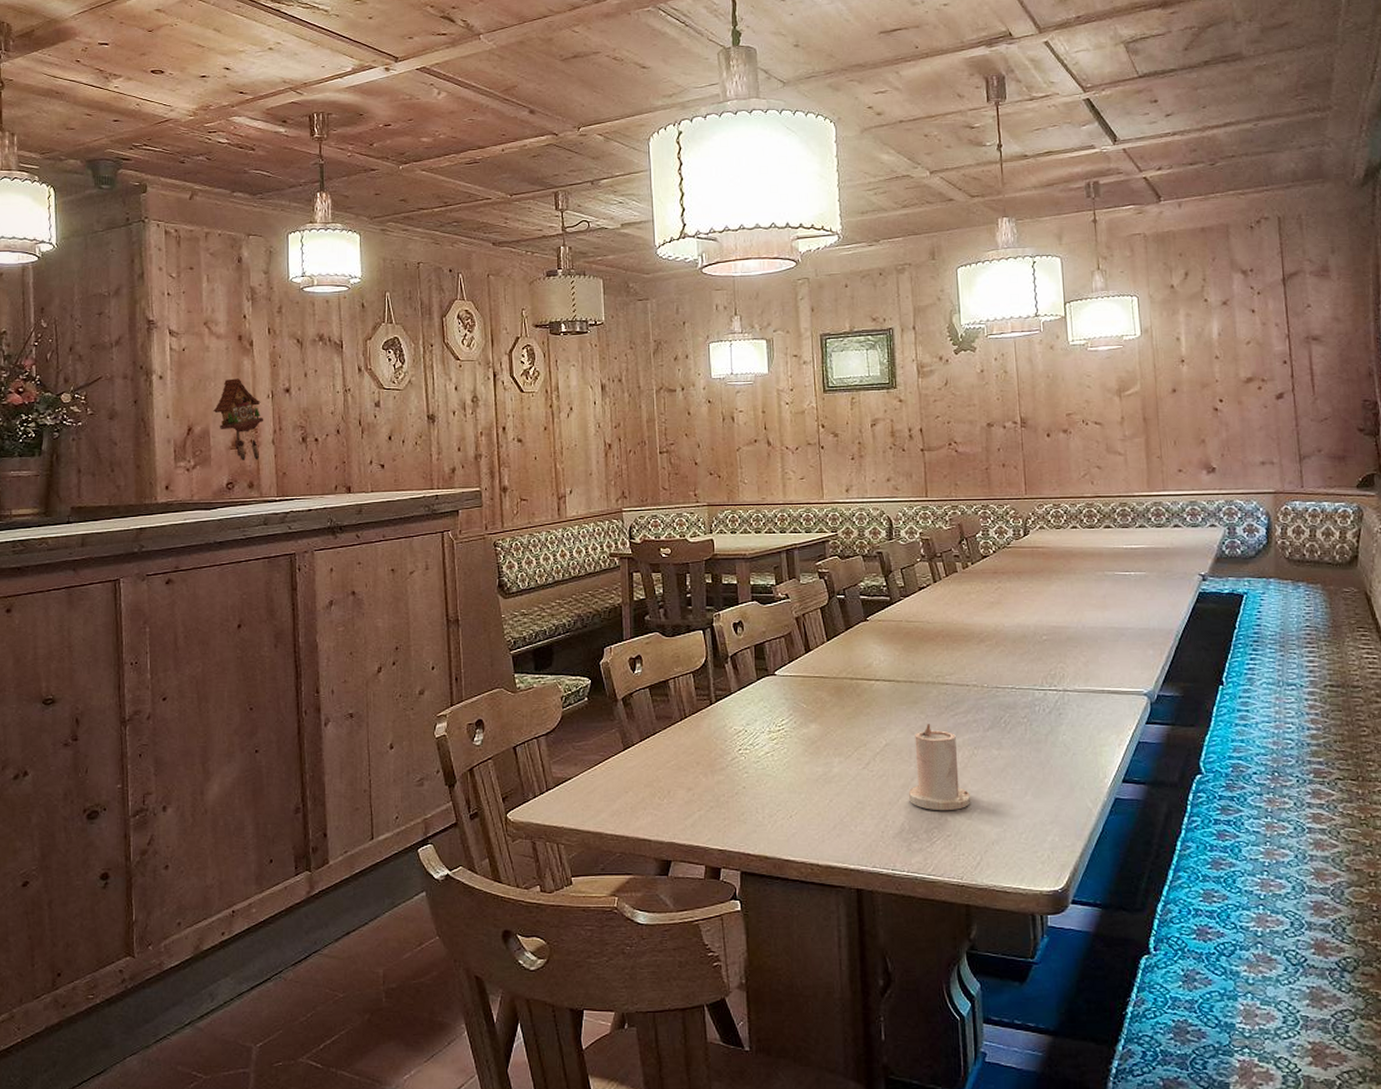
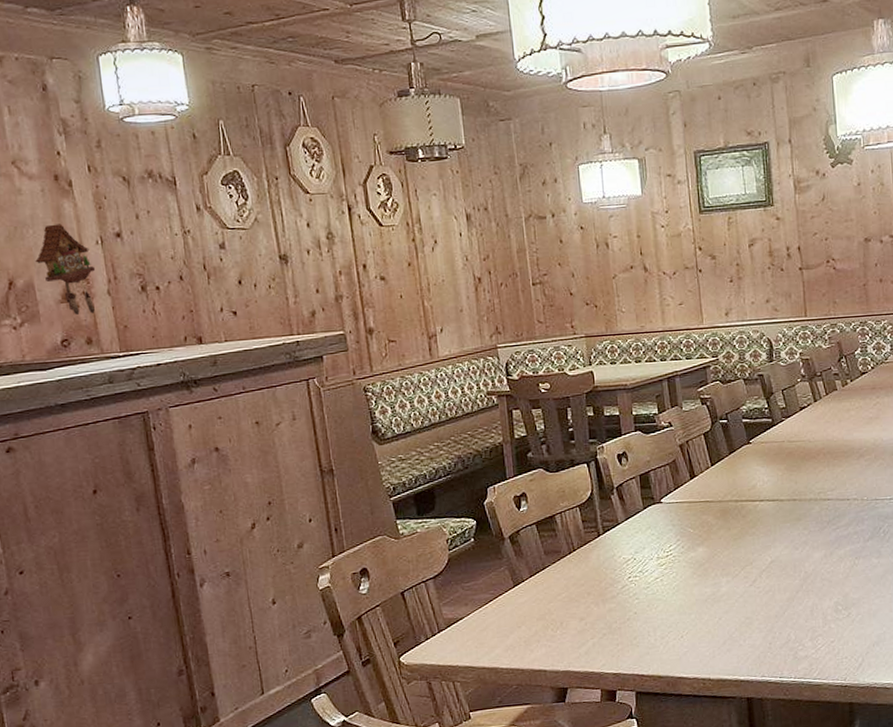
candle: present [909,724,971,811] -> none [794,539,853,620]

